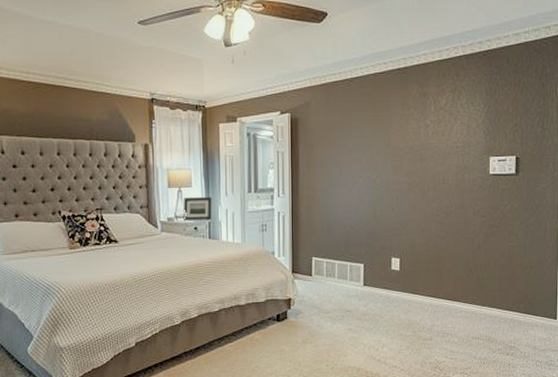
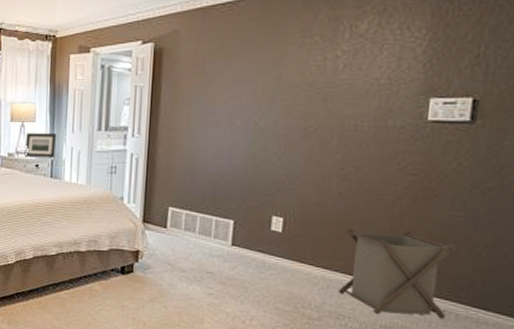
laundry basket: none [442,260,515,329] -> present [338,228,457,319]

